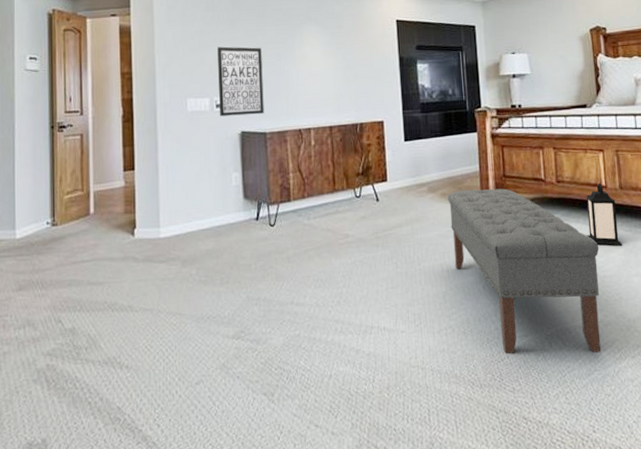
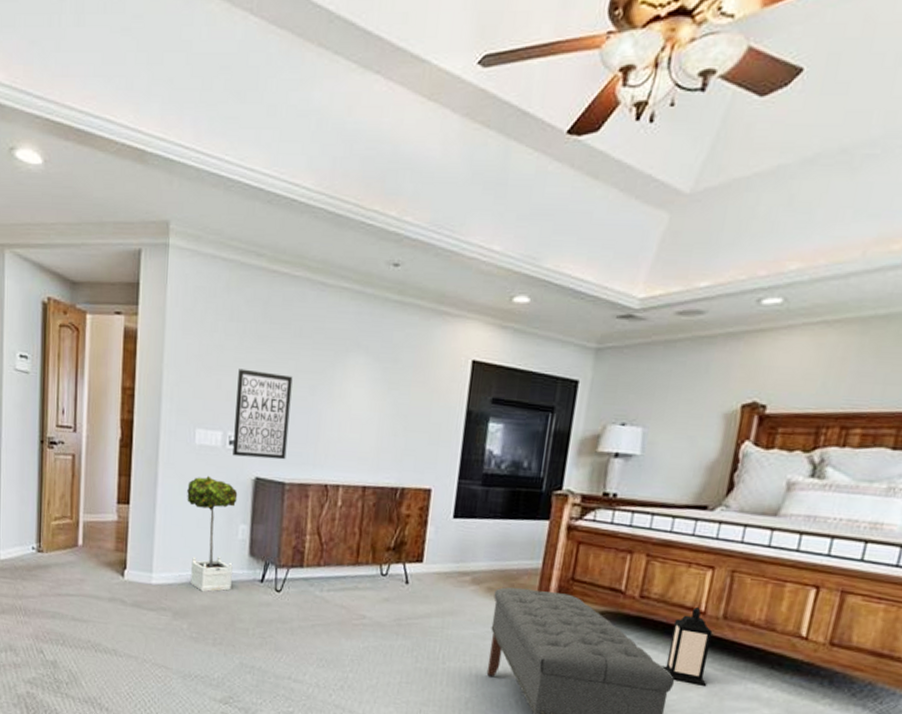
potted tree: none [184,135,231,238] -> present [187,475,238,592]

